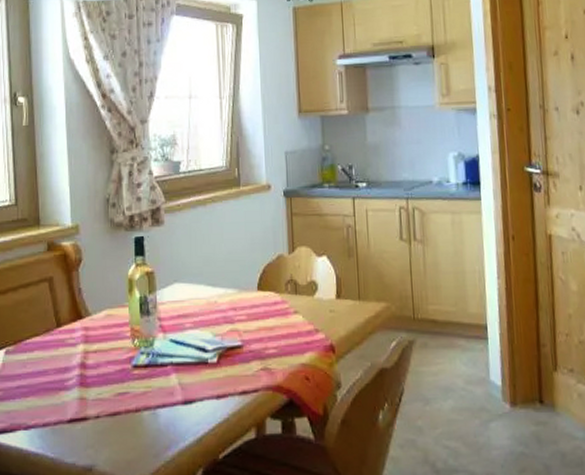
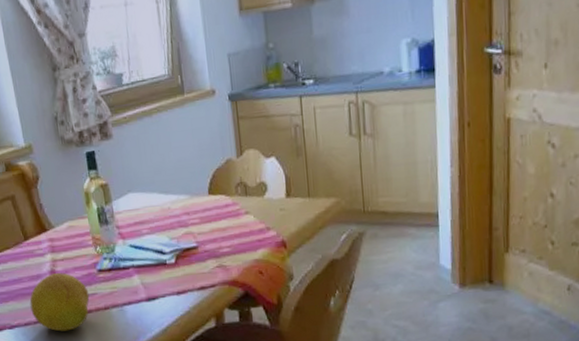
fruit: none [52,367,120,436] -> present [29,273,90,332]

